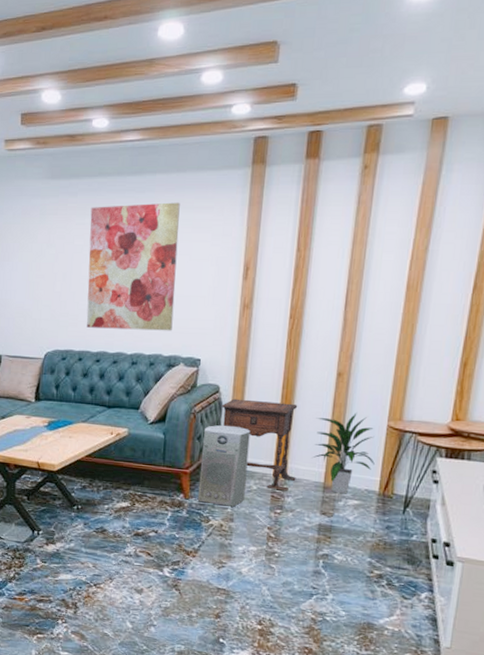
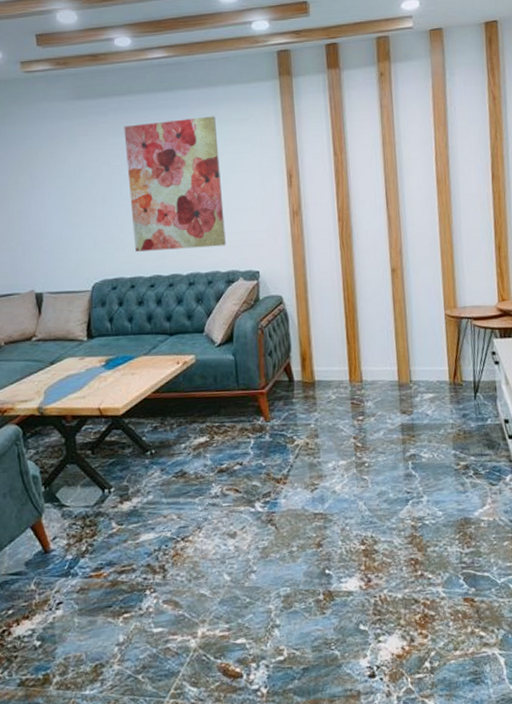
air purifier: present [197,425,251,507] -> none [274,336,326,422]
side table: present [222,398,298,491] -> none [288,305,372,396]
indoor plant: present [313,413,375,494] -> none [381,306,441,390]

